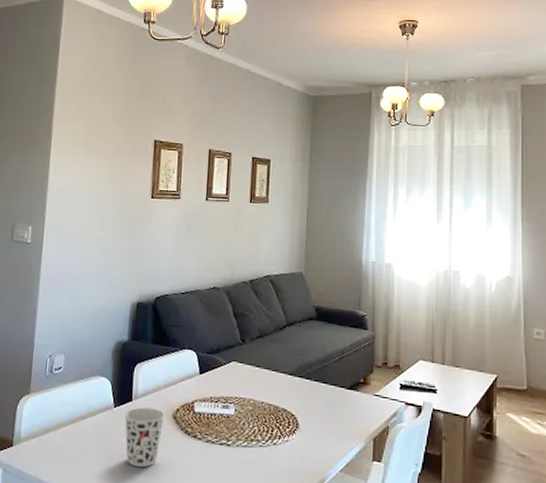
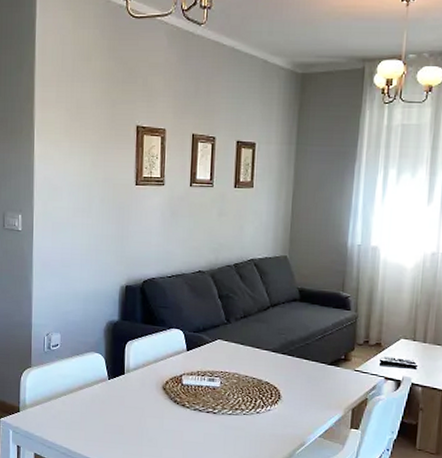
cup: present [124,407,165,468] -> none [118,379,155,431]

